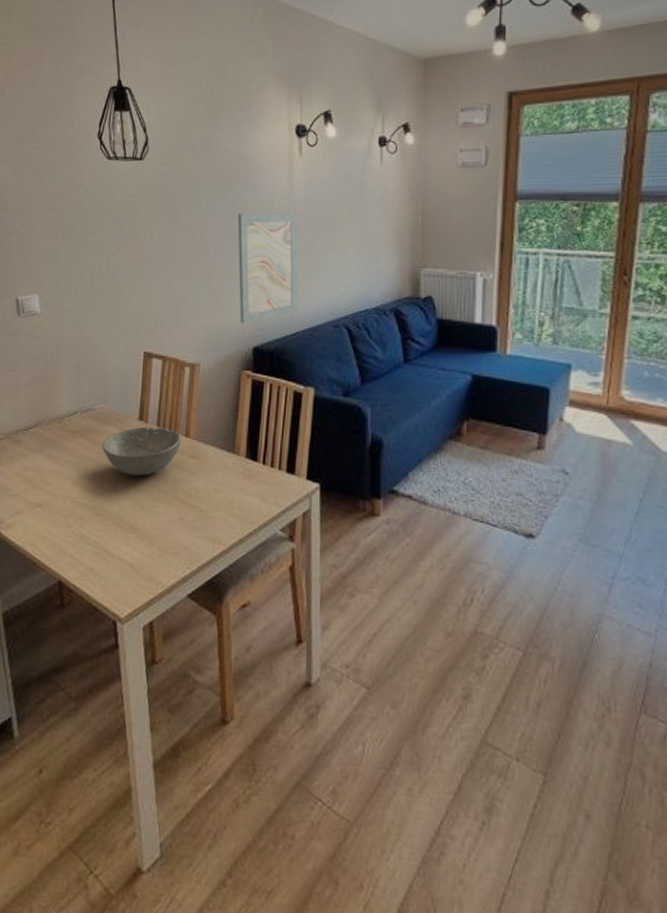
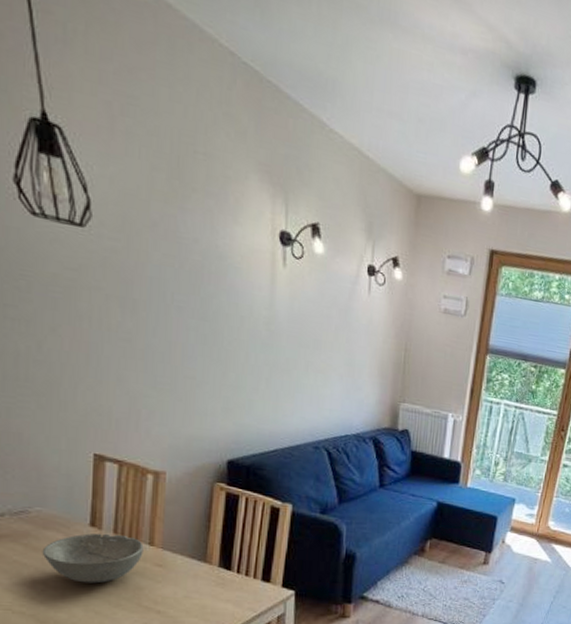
wall art: present [237,213,298,324] -> none [210,316,279,436]

